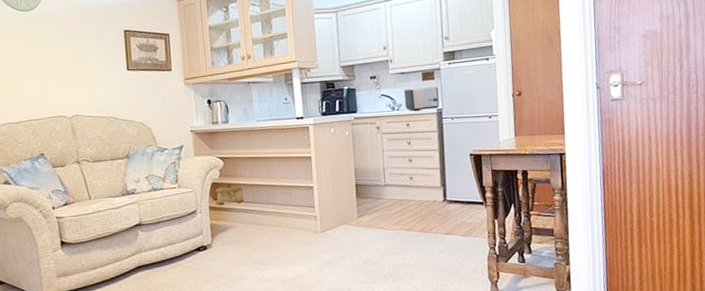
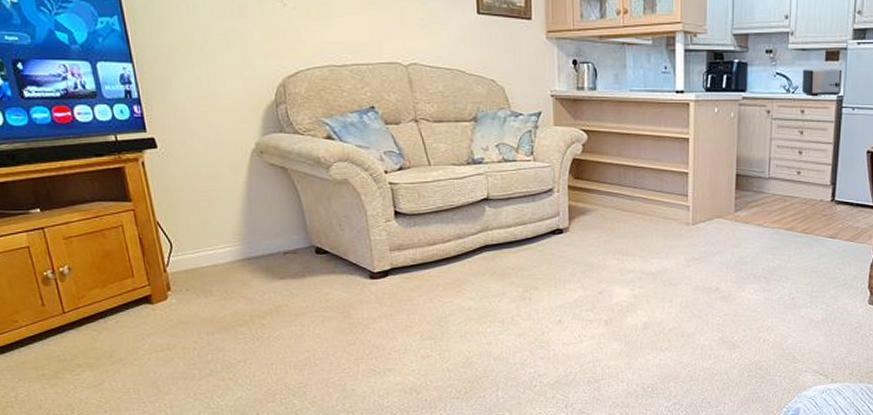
decorative box: present [215,184,244,205] -> none [575,161,609,185]

